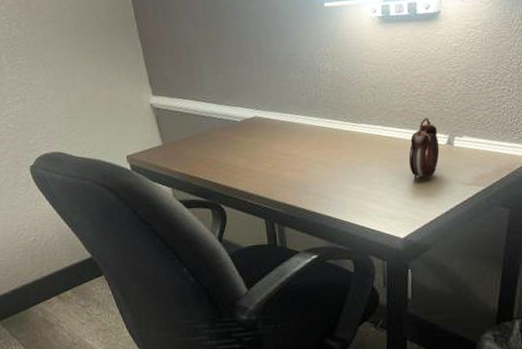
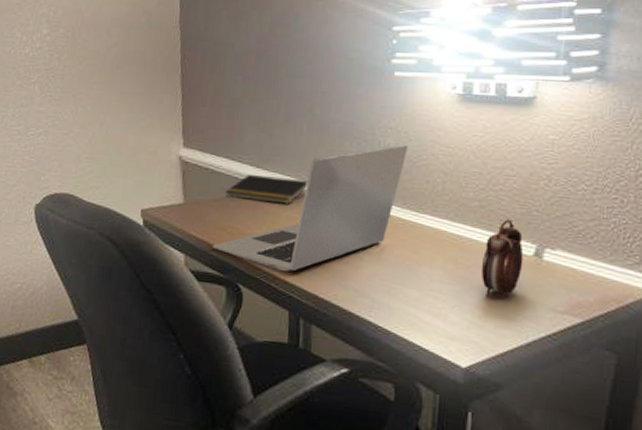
laptop: none [193,66,343,189] -> present [212,144,408,272]
notepad: none [195,109,266,134] -> present [224,175,309,204]

